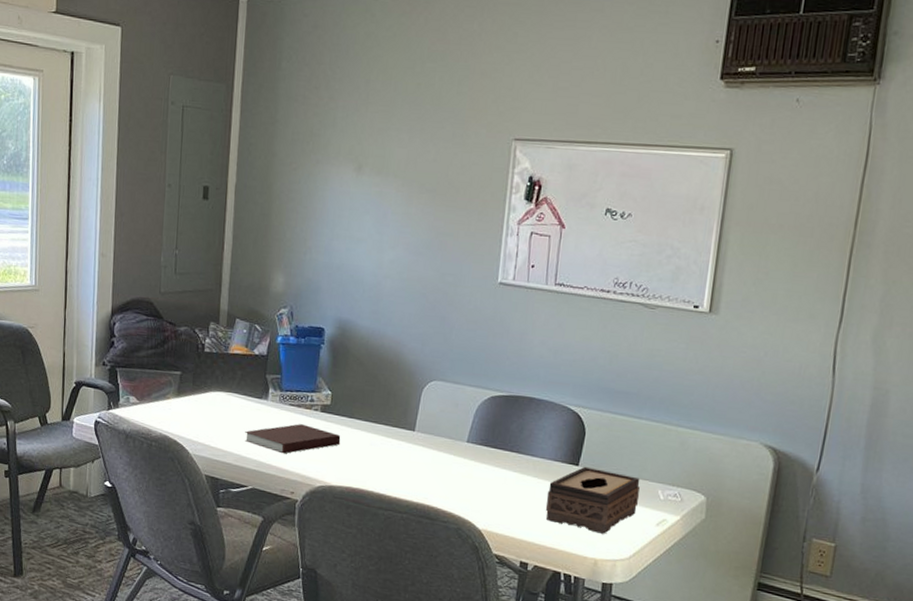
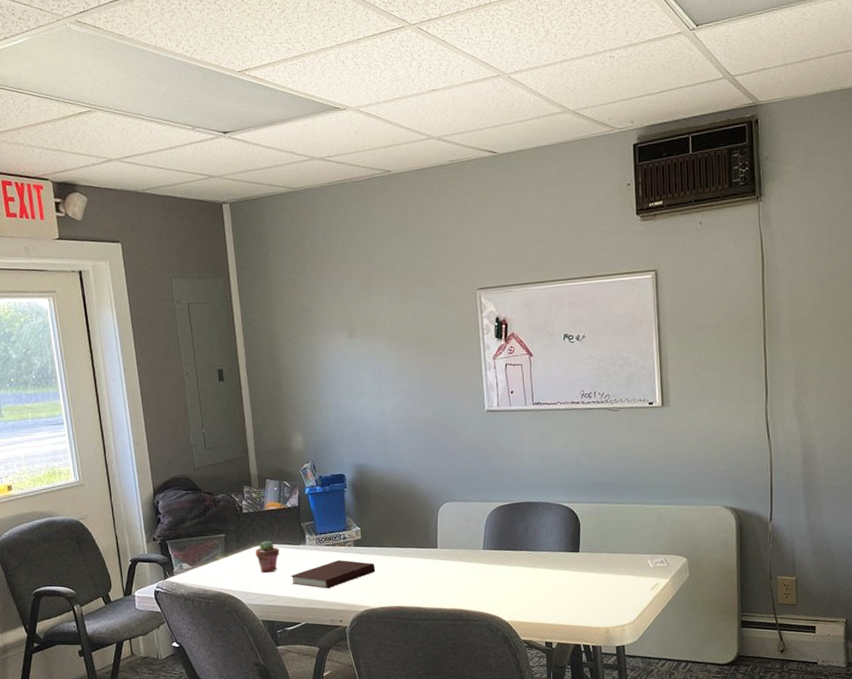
potted succulent: none [211,387,237,424] -> present [255,540,280,573]
tissue box: present [545,466,640,534] -> none [557,551,633,605]

